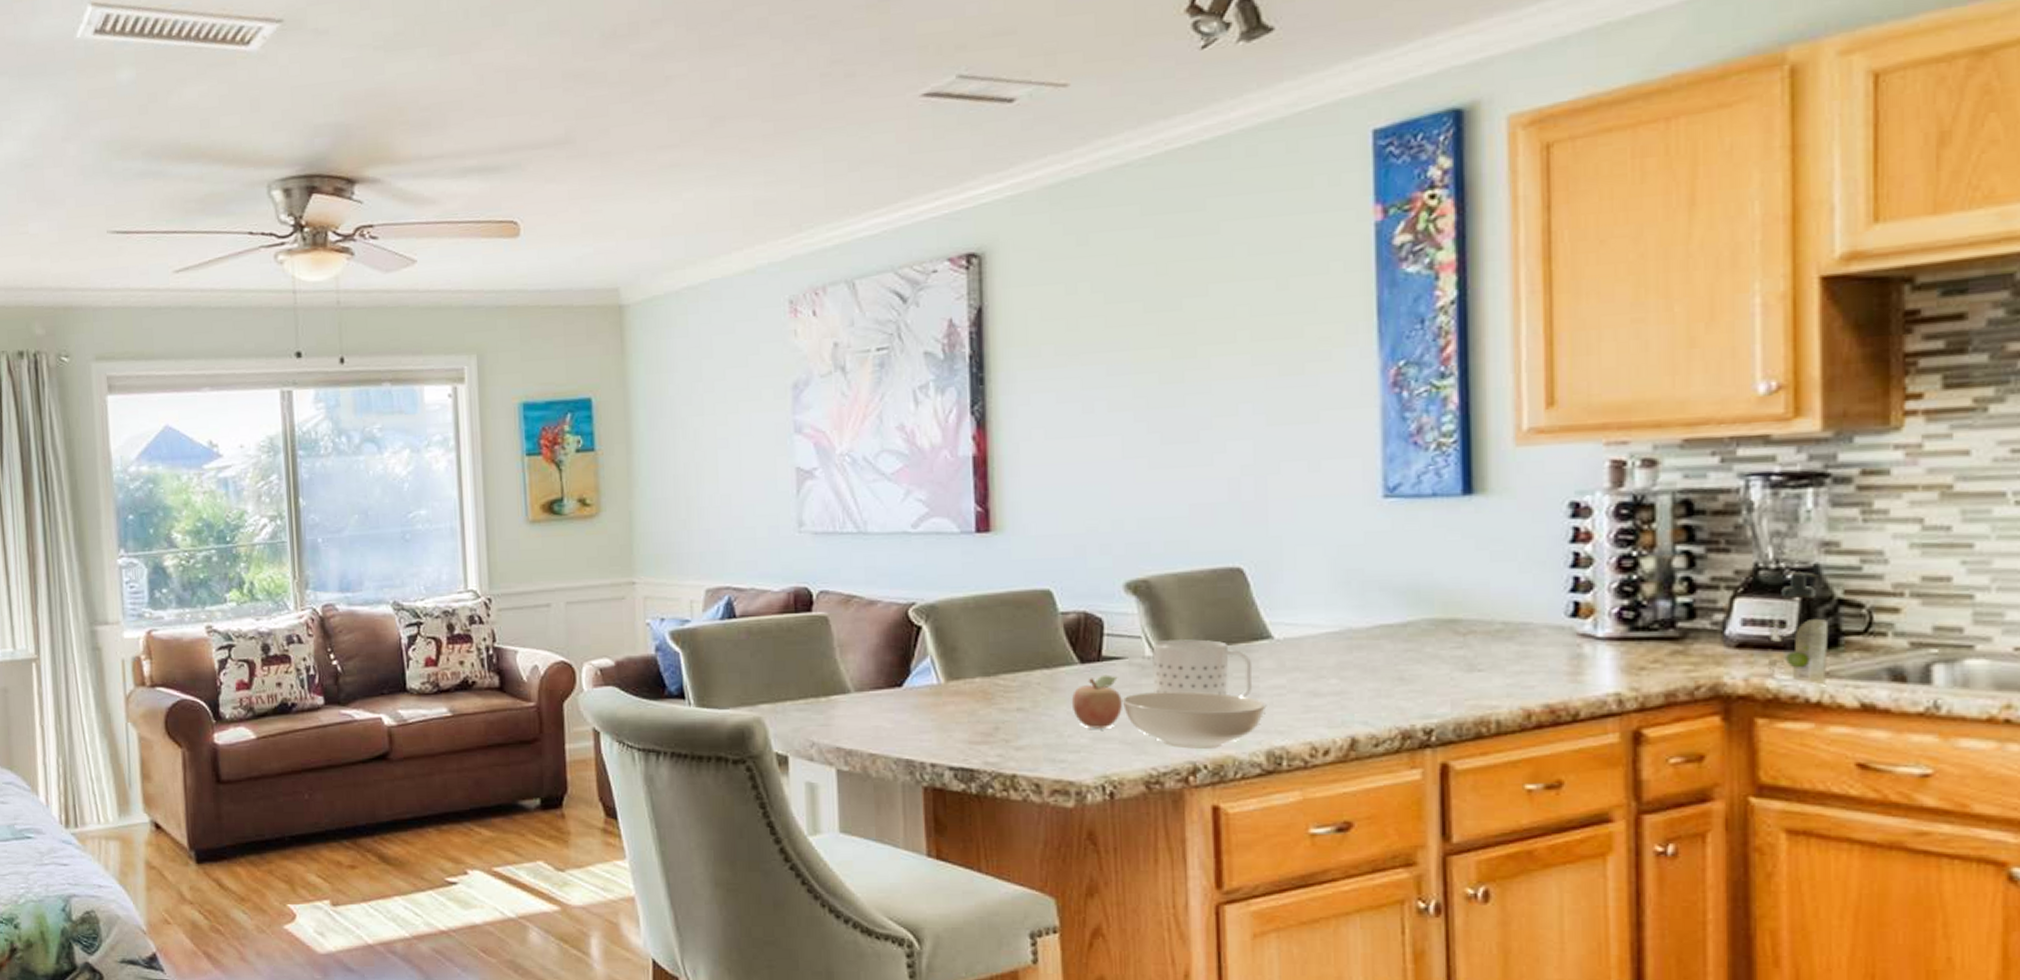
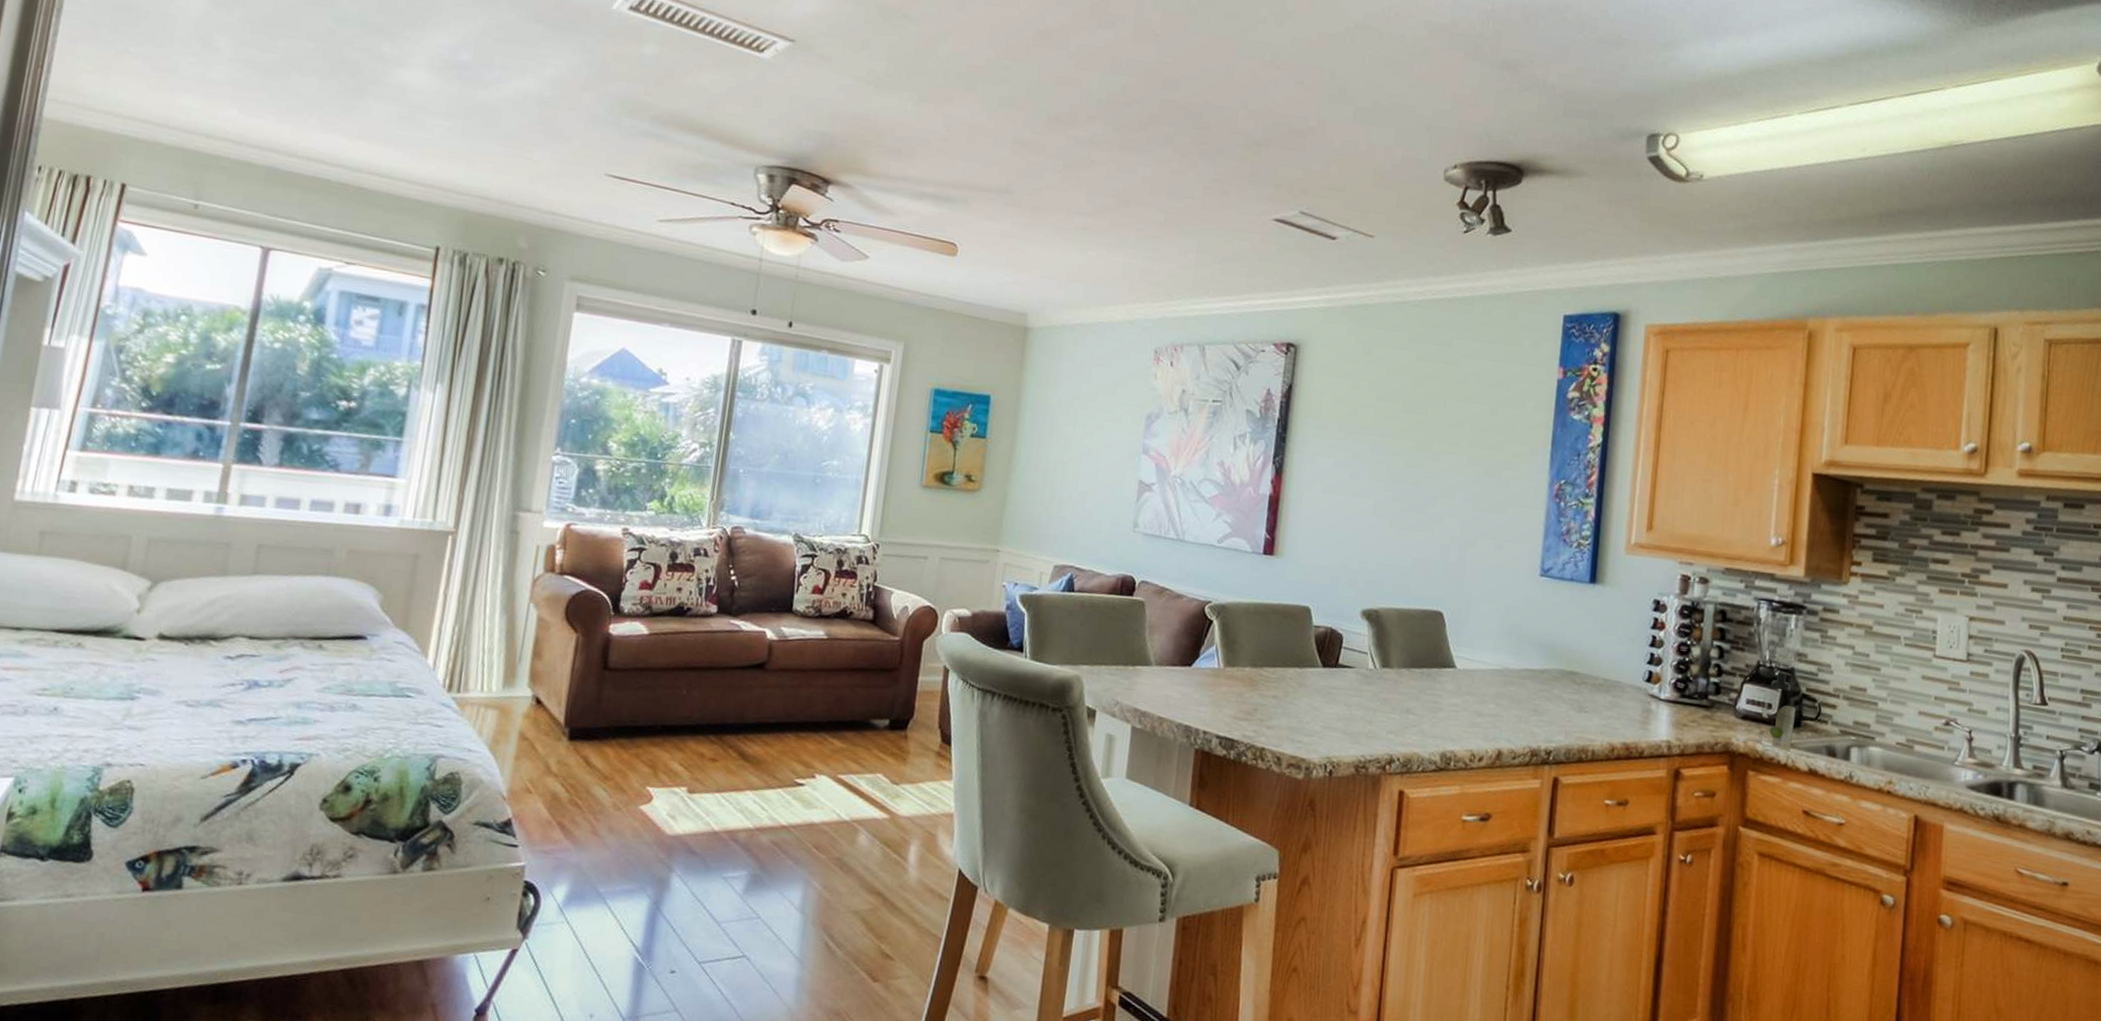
fruit: present [1071,674,1122,729] -> none [1311,678,1348,720]
bowl: present [1122,691,1267,749] -> none [1347,696,1446,746]
mug: present [1152,639,1253,699] -> none [1370,658,1440,711]

